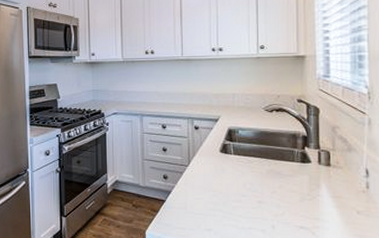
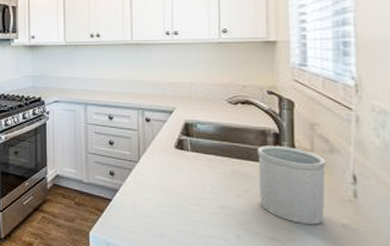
utensil holder: none [288,147,345,213] -> present [256,146,327,225]

